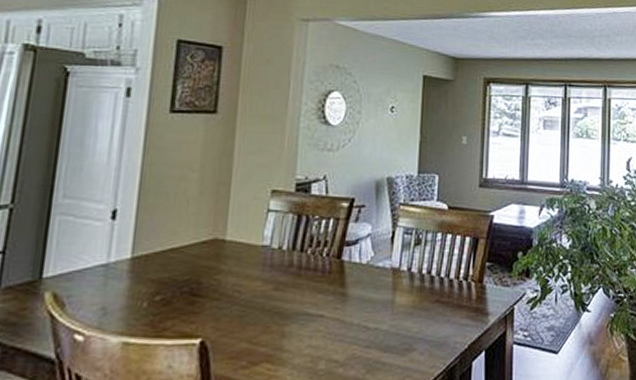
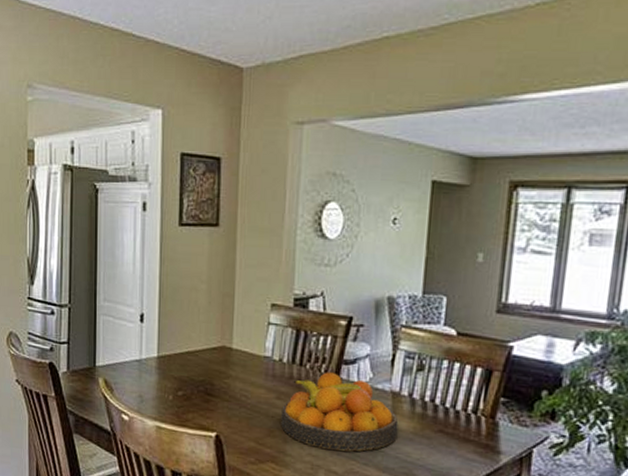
fruit bowl: none [278,255,399,338] -> present [281,372,399,452]

